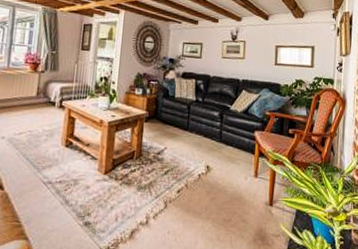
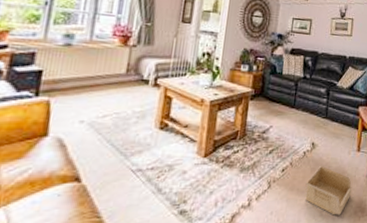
storage bin: none [201,189,250,241] -> present [305,165,351,216]

